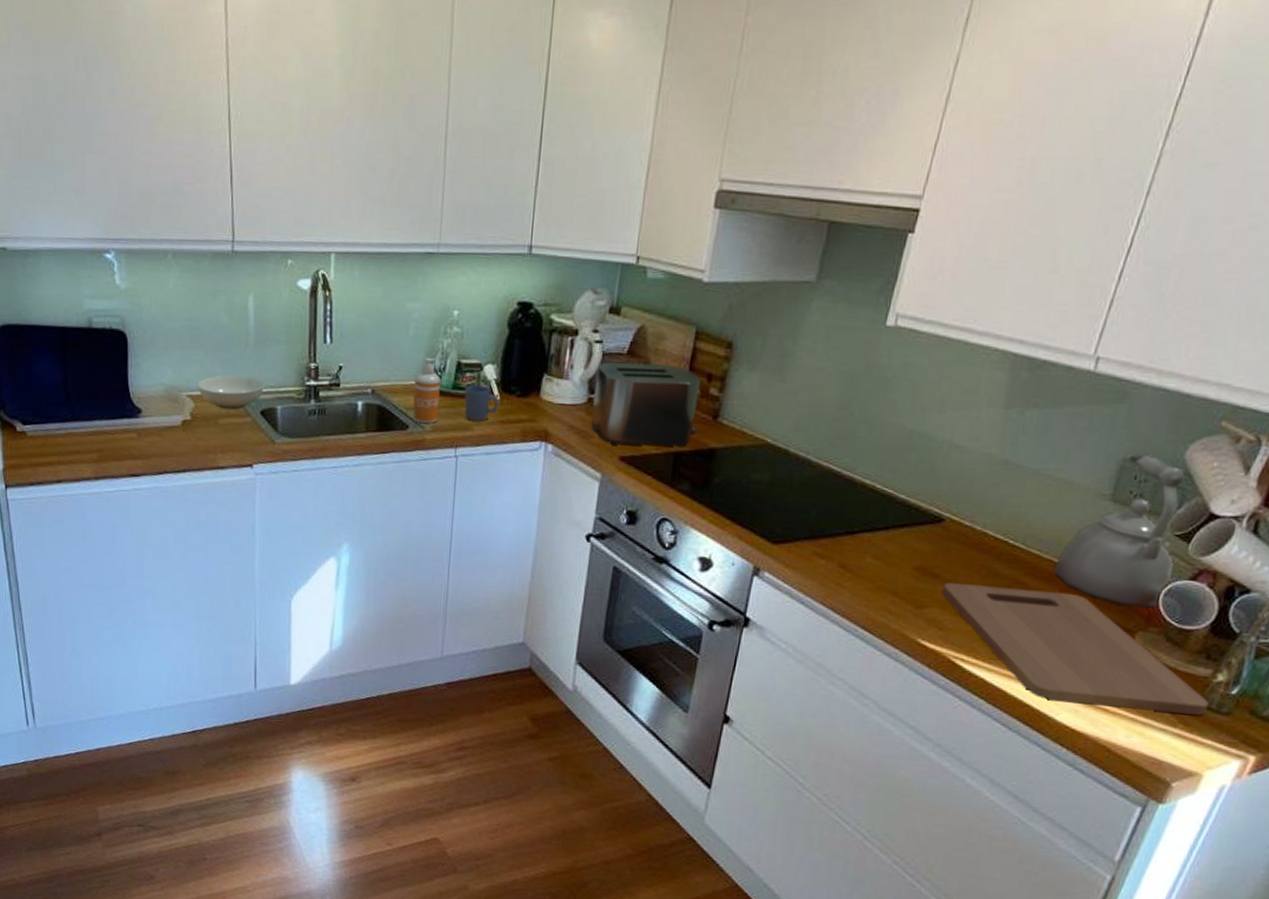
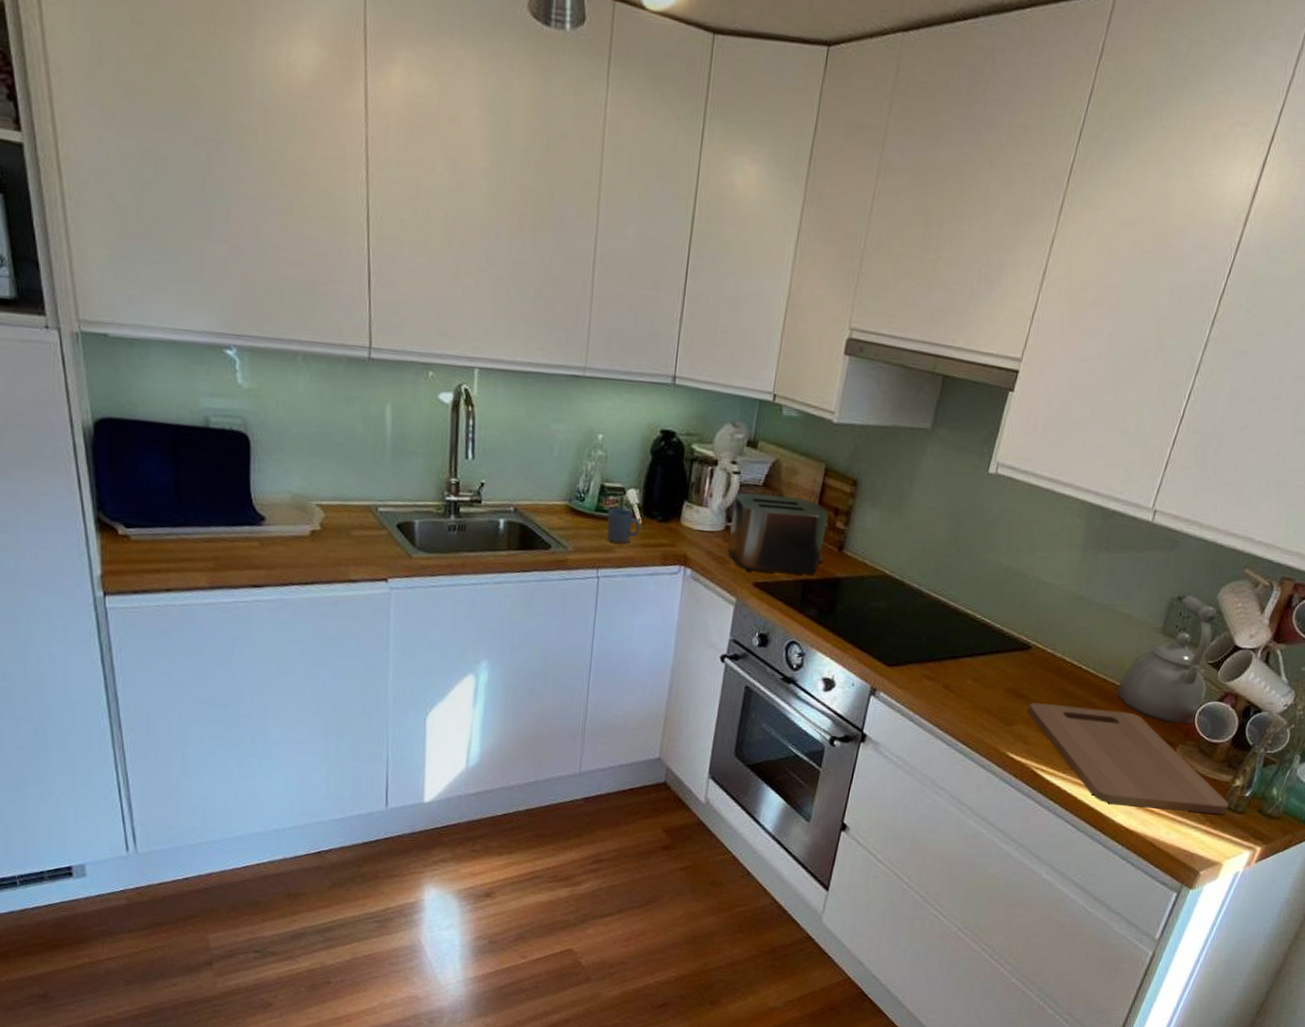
bowl: present [197,375,265,411] -> none [328,485,402,523]
soap dispenser: present [412,357,442,423] -> none [555,479,585,544]

